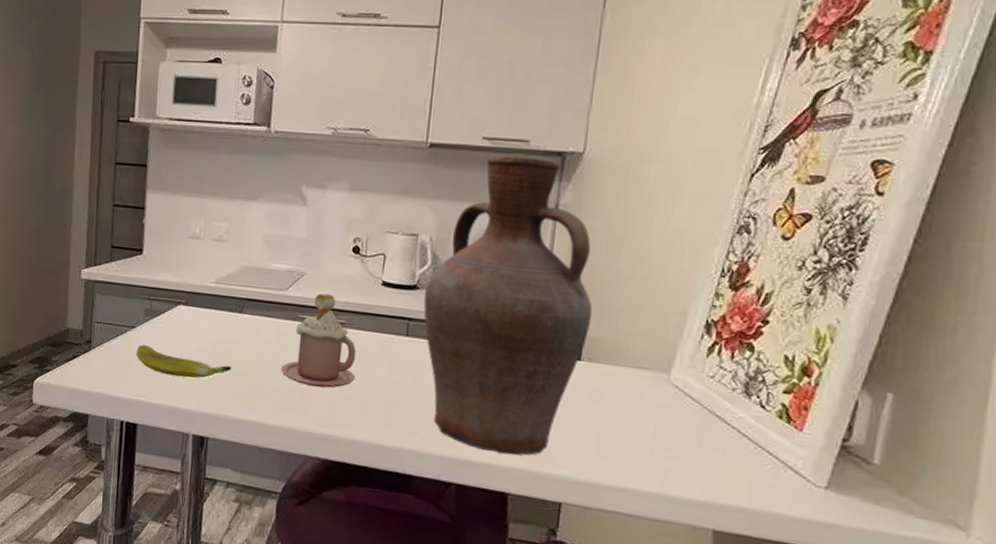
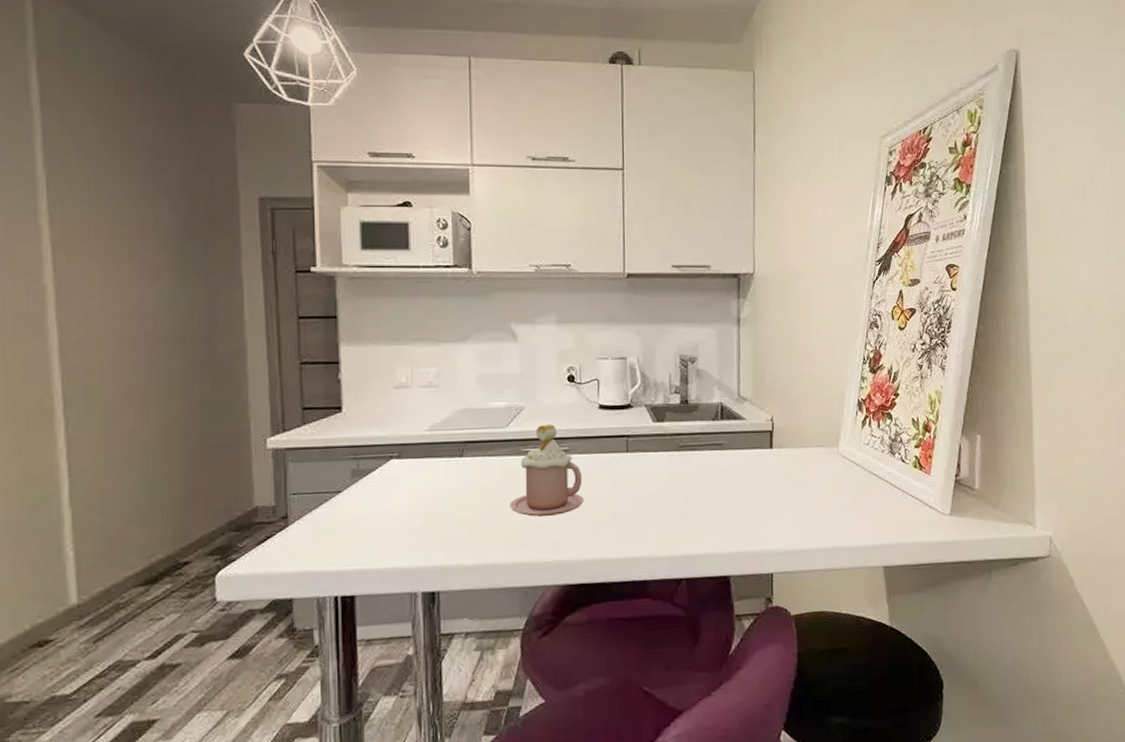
banana: present [135,345,231,379] -> none [345,508,457,536]
vase: present [423,154,593,456] -> none [639,279,777,543]

